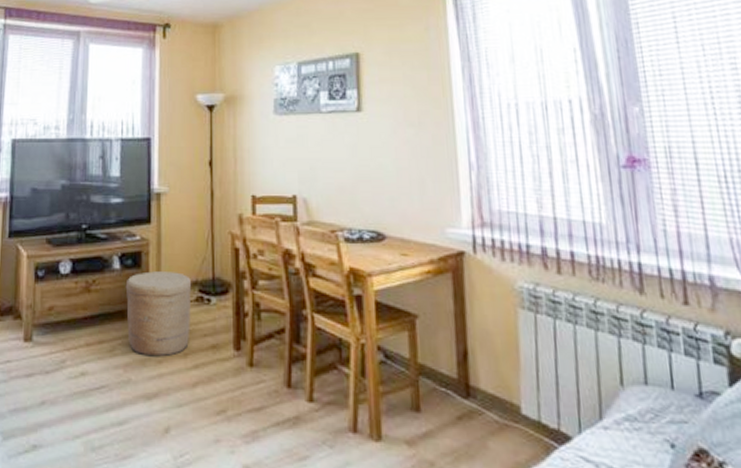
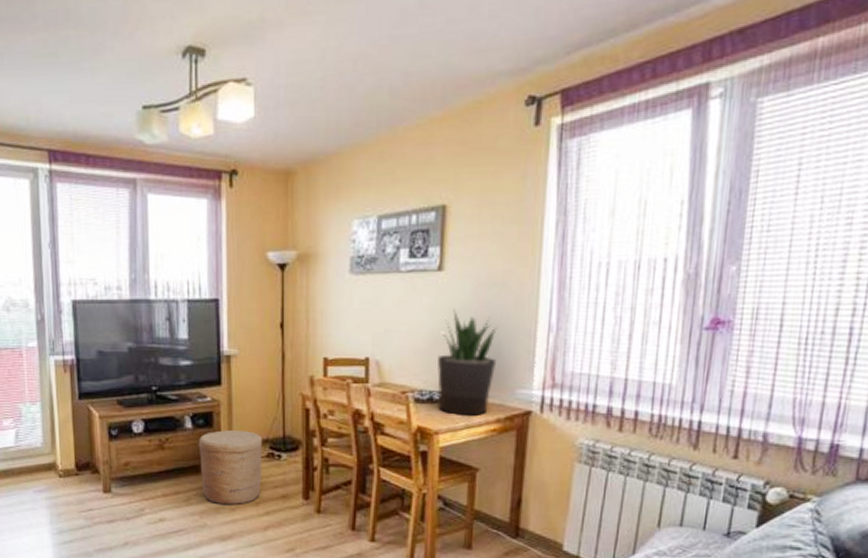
planter: none [364,148,423,256] -> present [437,309,497,415]

